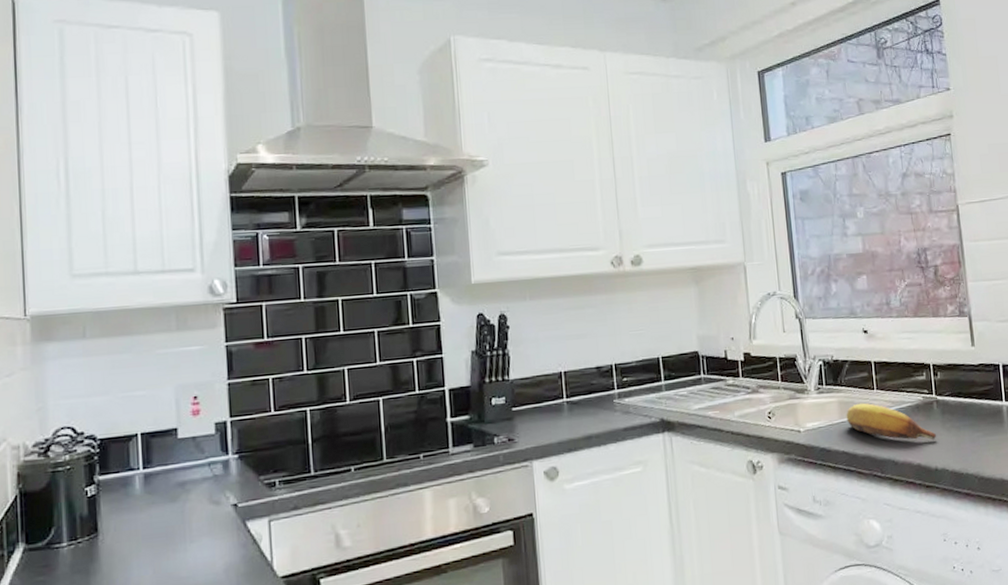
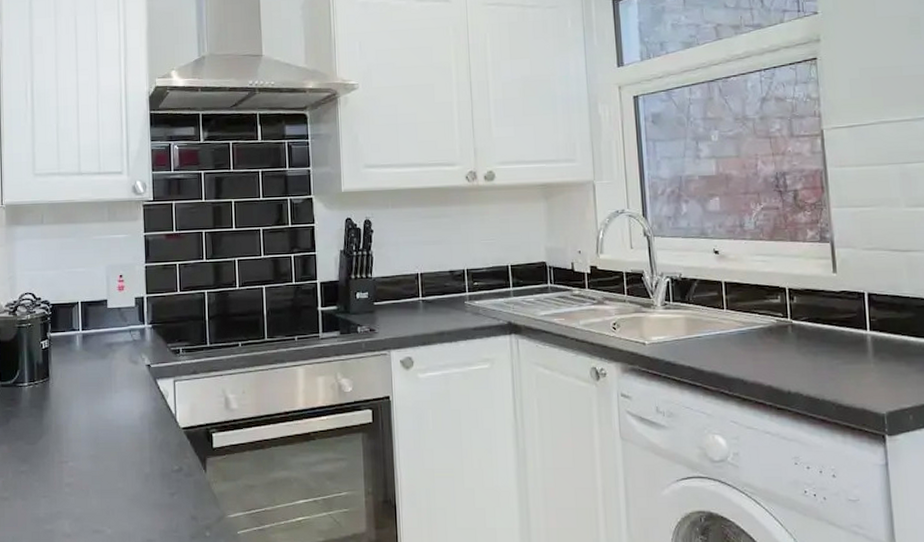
fruit: present [846,403,937,440] -> none [693,321,791,364]

